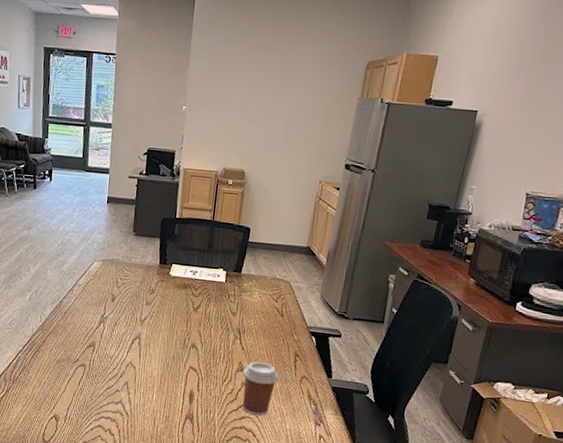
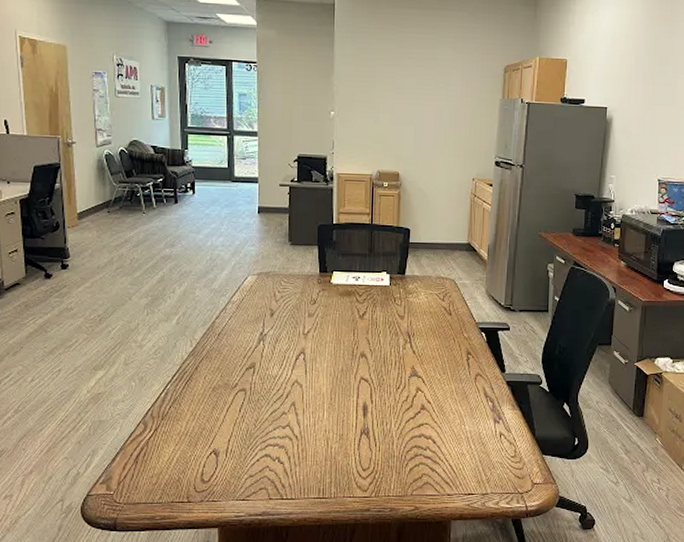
coffee cup: present [242,361,279,416] -> none [416,363,453,421]

